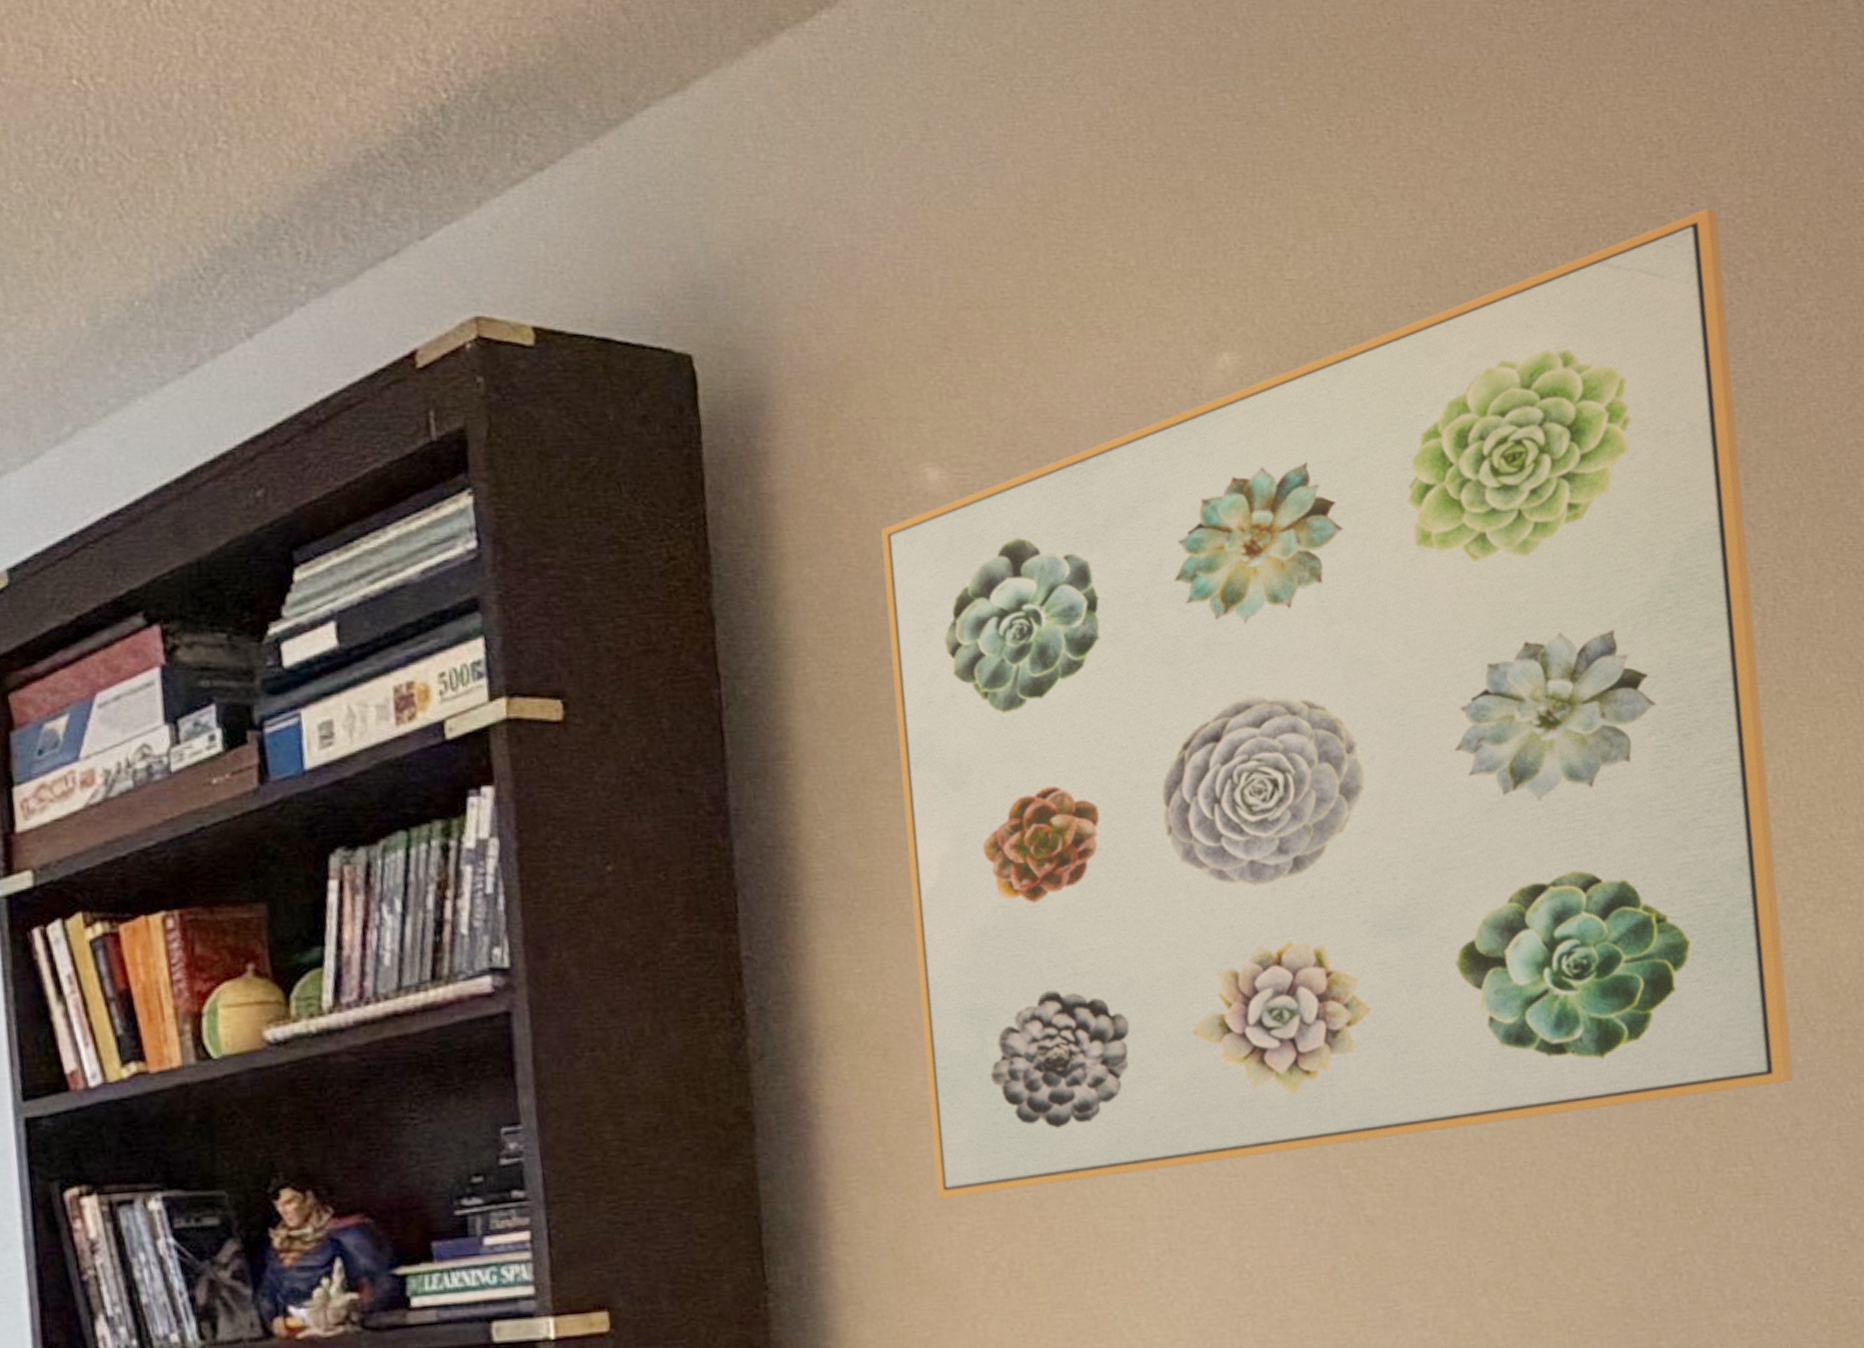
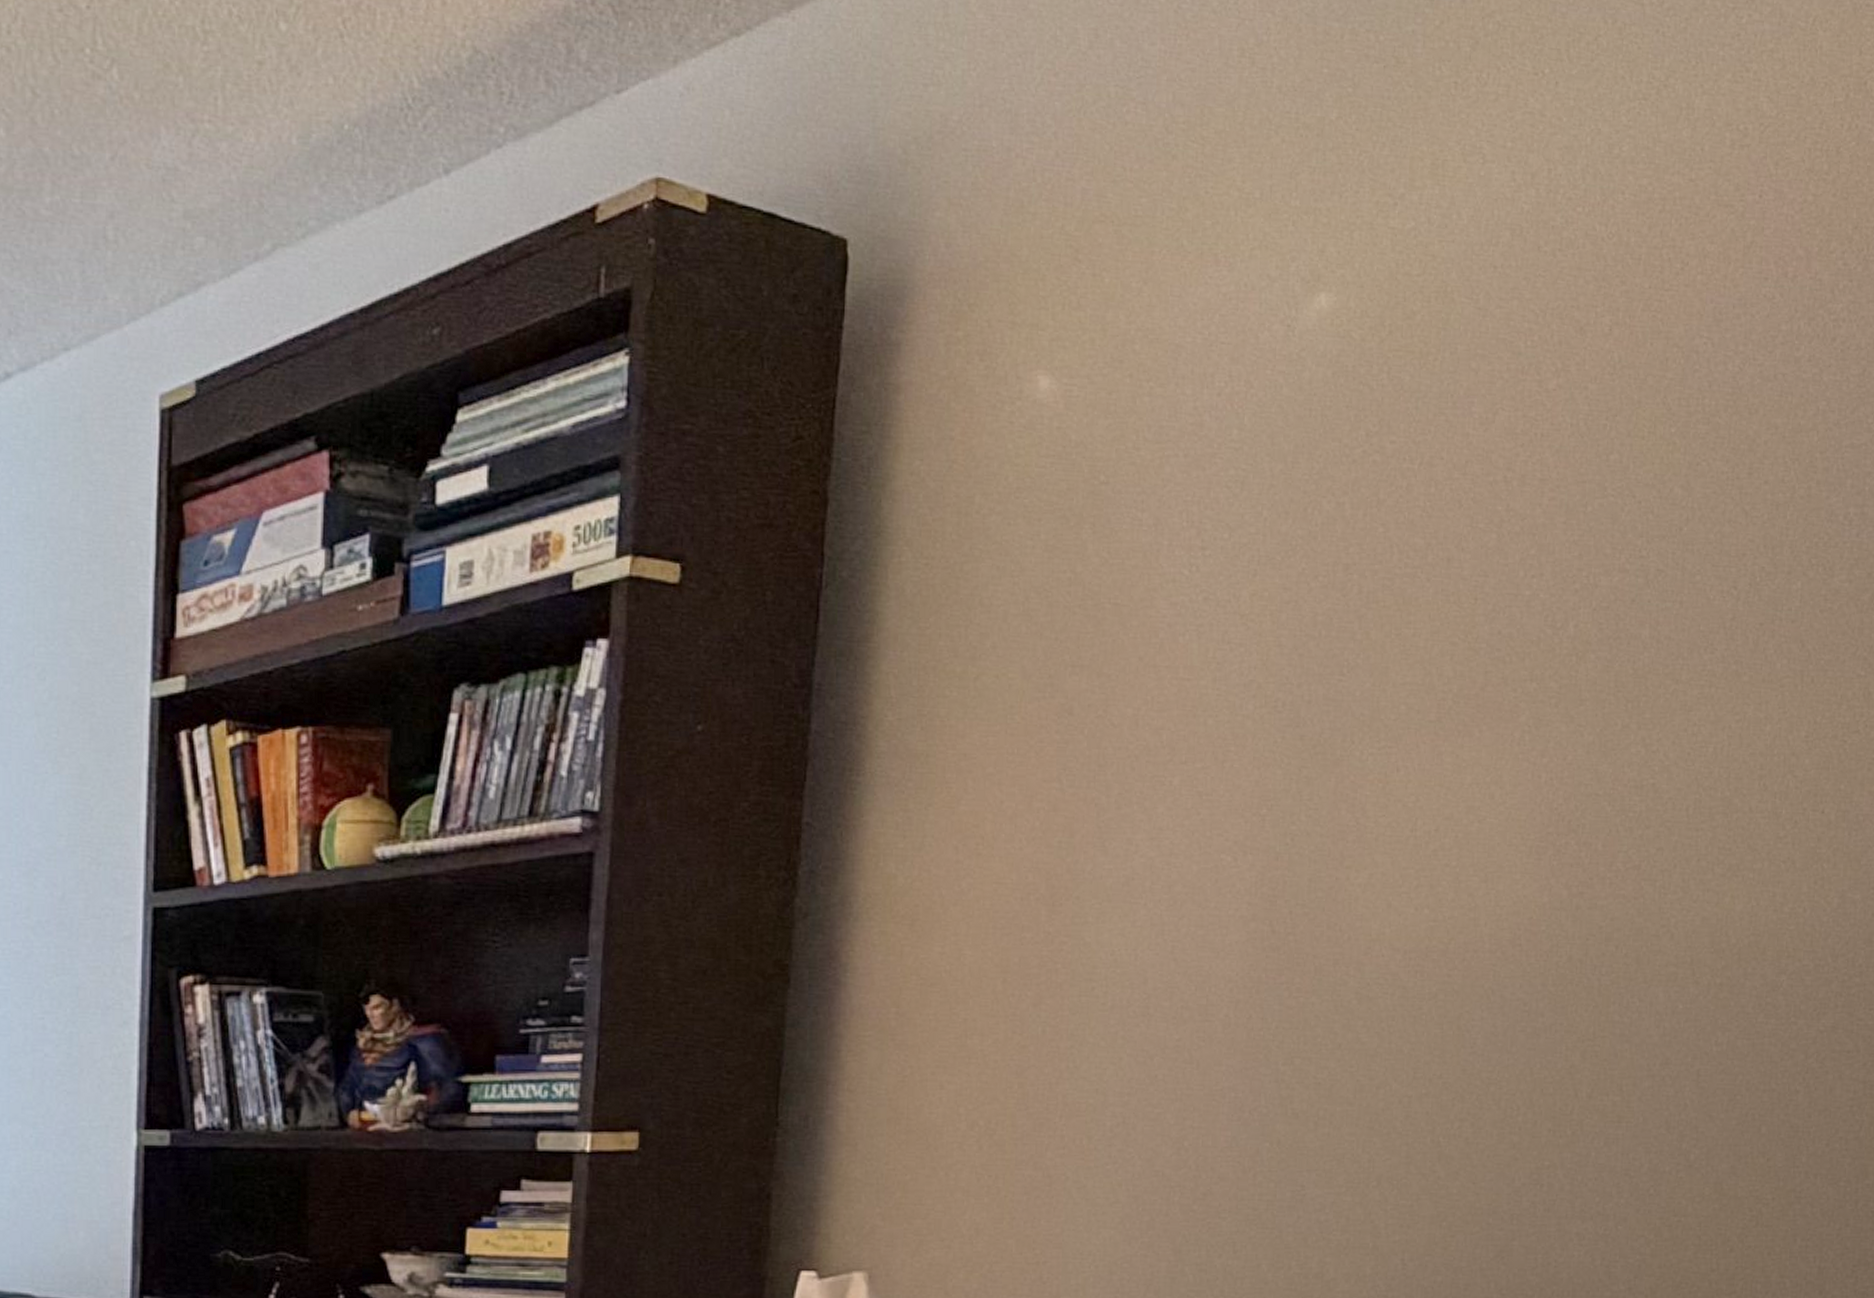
wall art: present [880,208,1794,1199] -> none [936,201,1780,1060]

